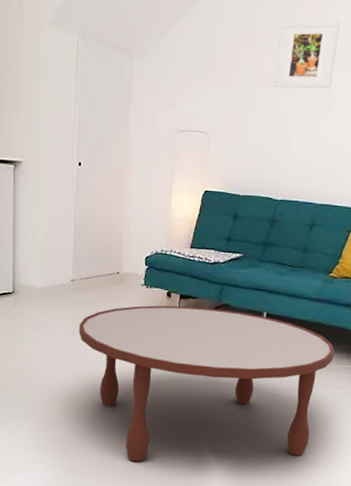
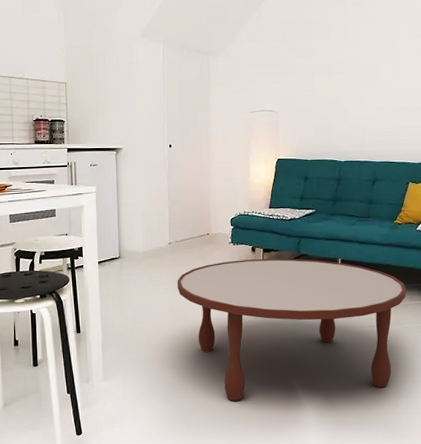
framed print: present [274,21,340,89] -> none [329,11,381,70]

